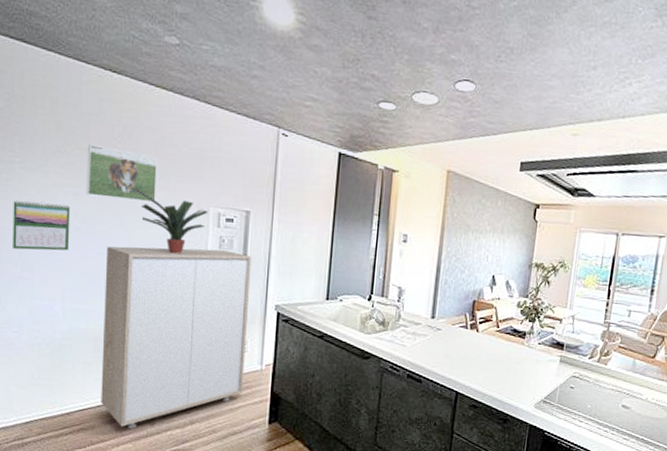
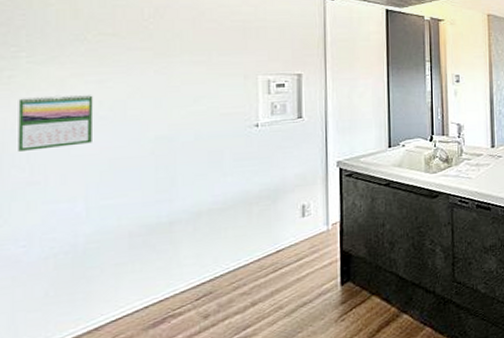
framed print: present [86,144,158,203] -> none [112,28,197,81]
storage cabinet: present [101,246,252,429] -> none [139,115,310,329]
potted plant: present [132,187,208,254] -> none [168,66,256,128]

